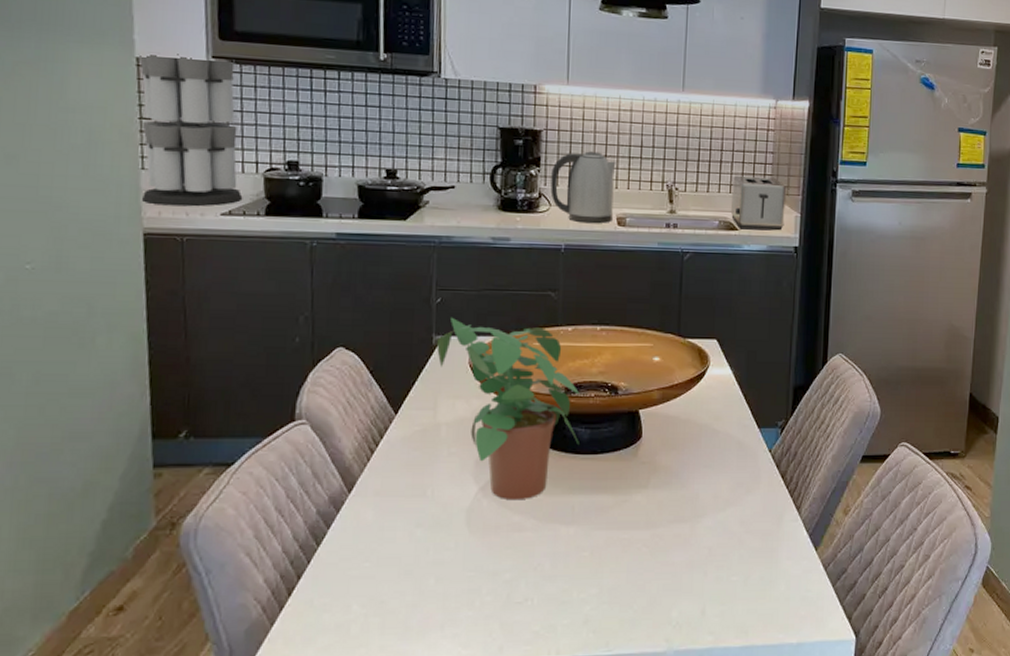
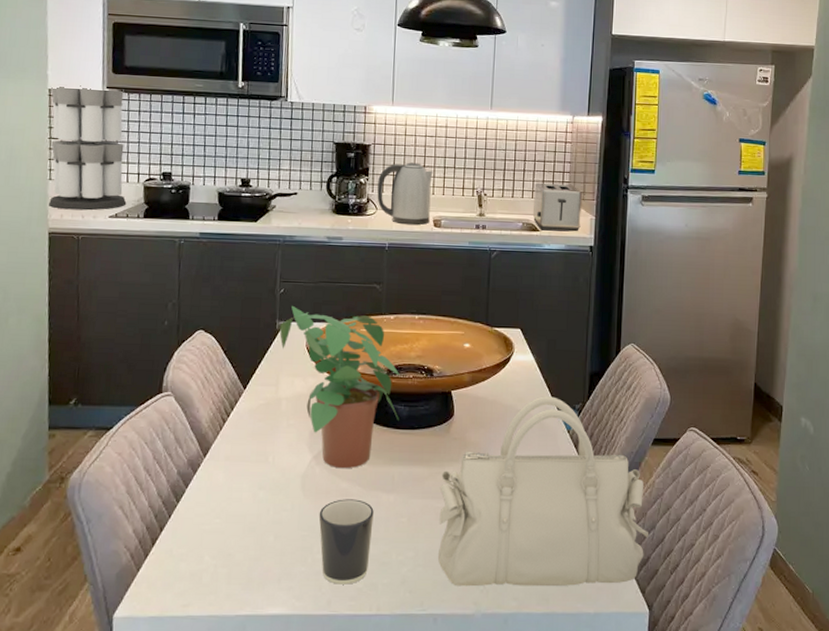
mug: none [487,533,551,628] -> present [319,499,374,585]
shoulder bag: none [625,413,857,623] -> present [438,396,649,587]

